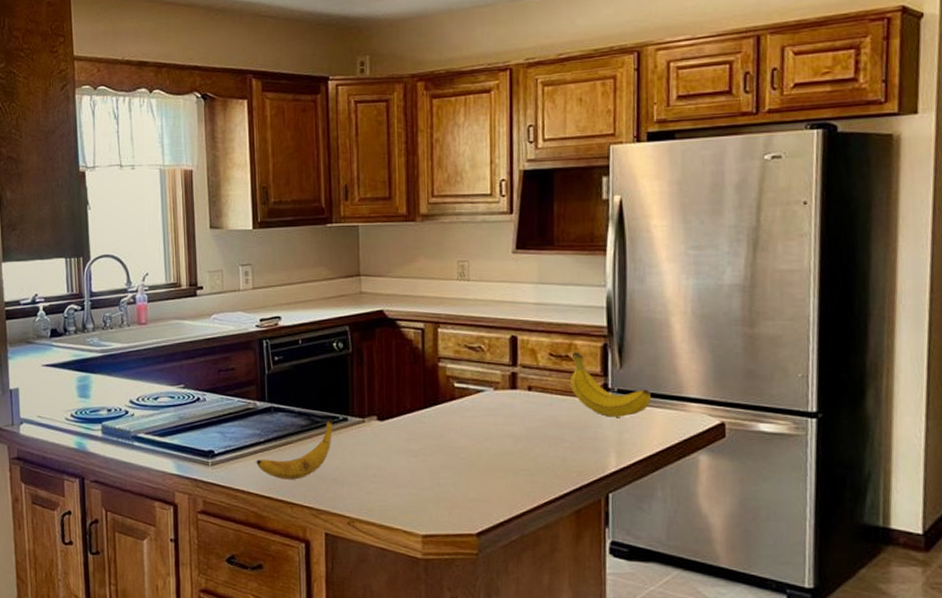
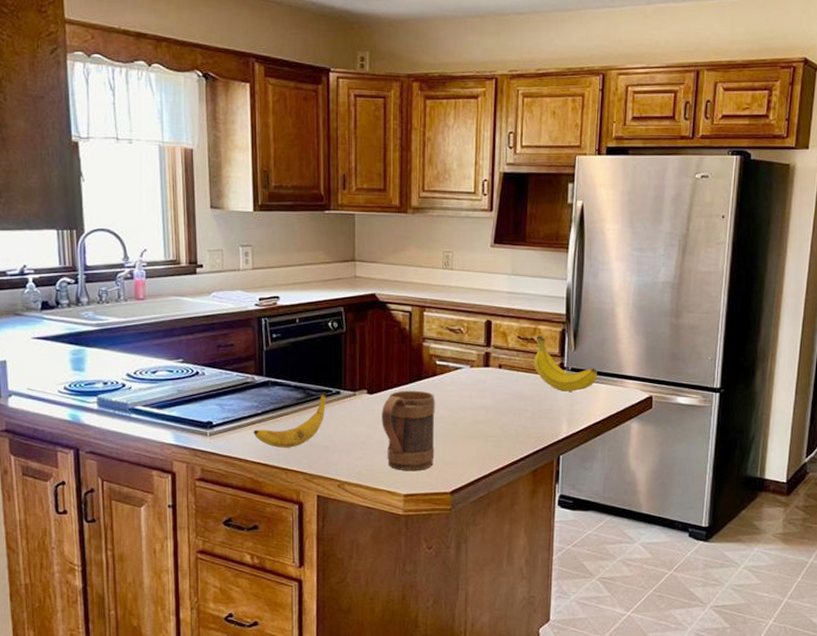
mug: none [394,416,456,509] -> present [382,390,435,471]

